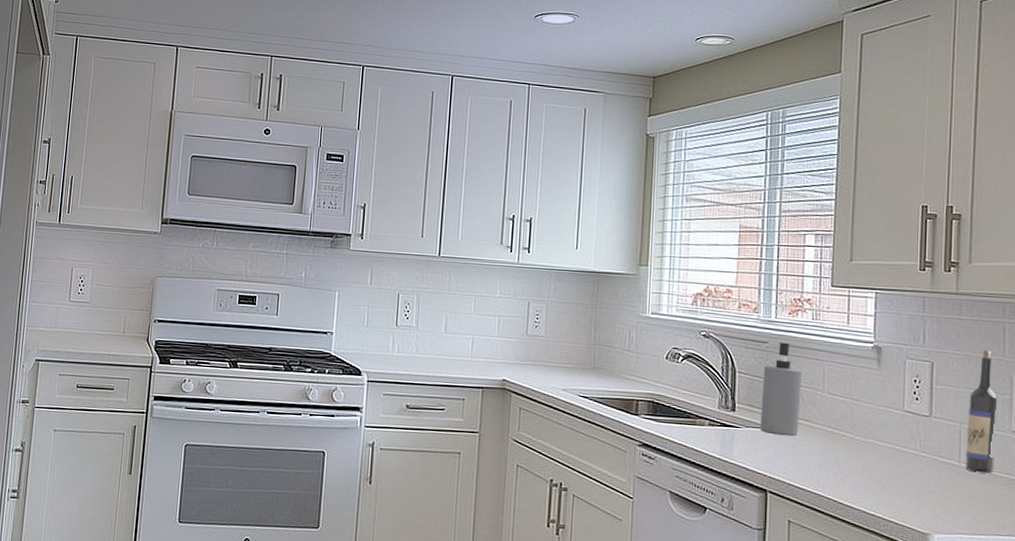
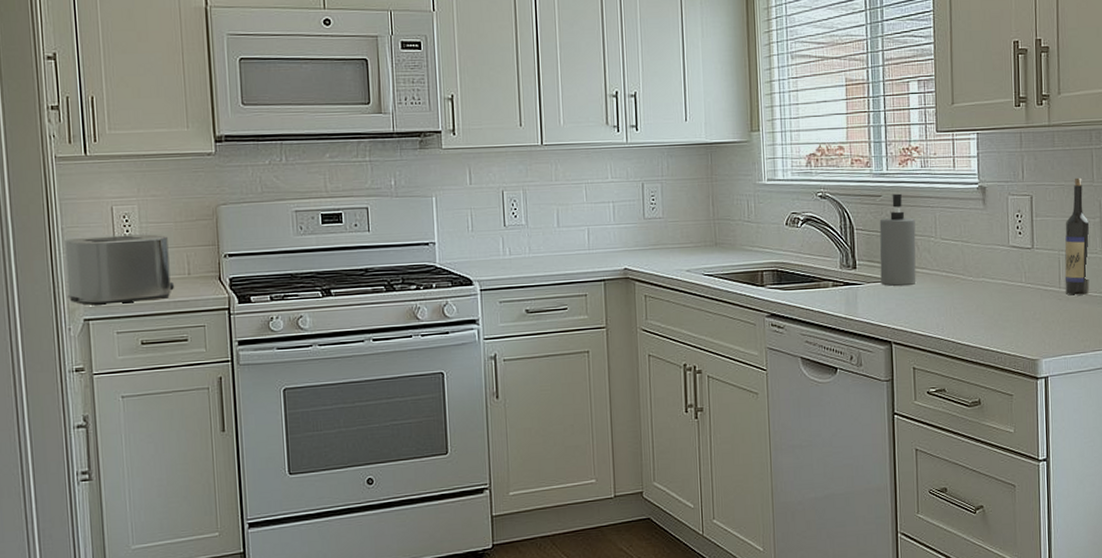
toaster: none [26,290,112,351] -> present [65,234,175,307]

